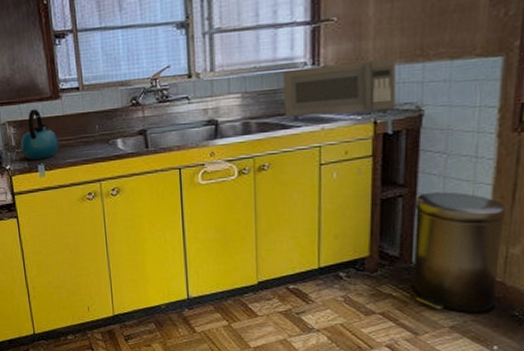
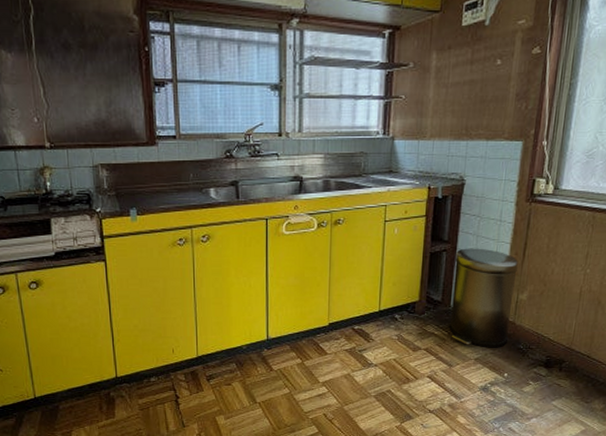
kettle: present [20,109,59,160] -> none [113,154,152,204]
microwave: present [282,58,397,120] -> none [359,135,448,182]

